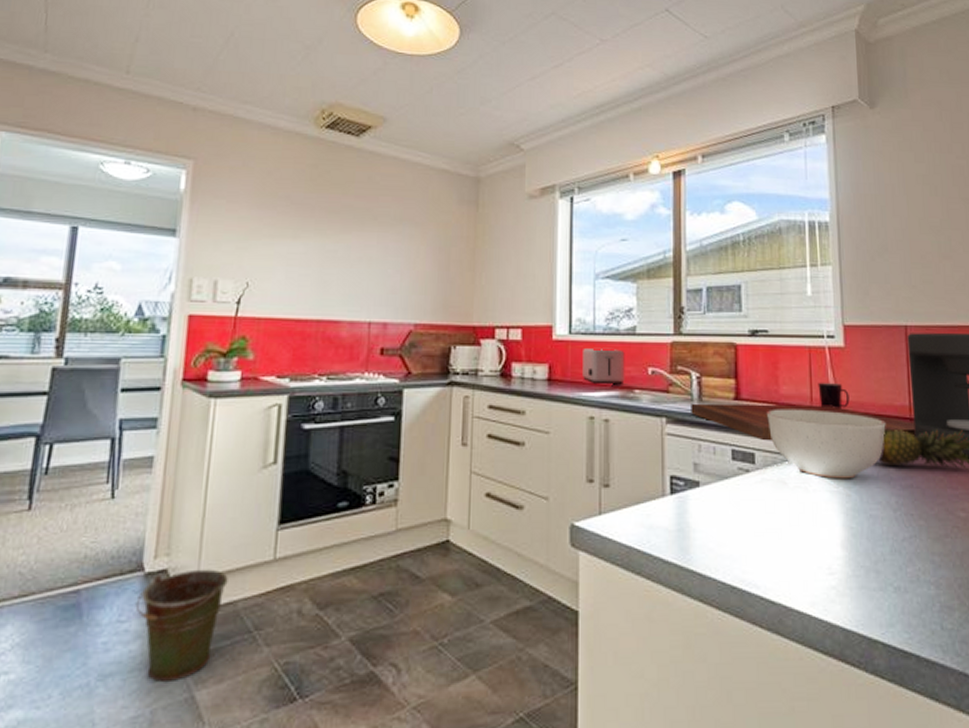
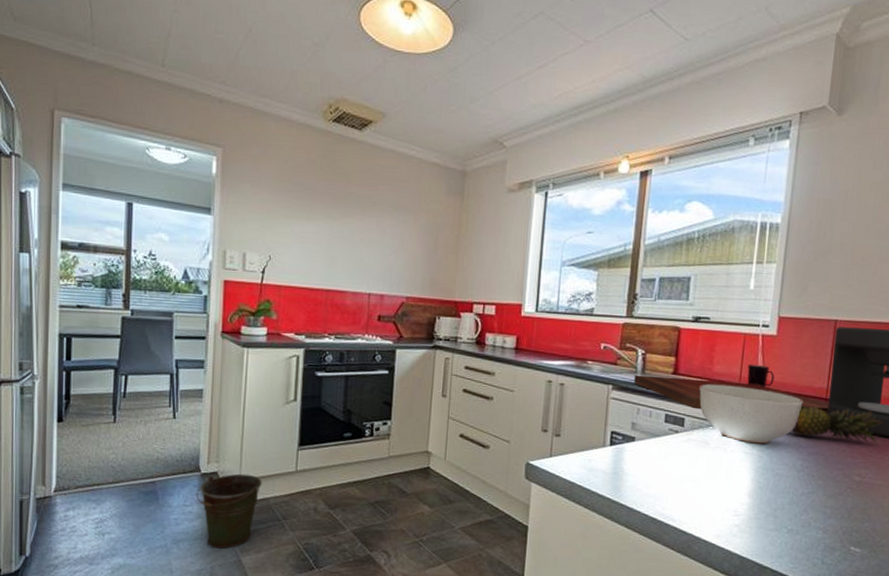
toaster: present [583,349,625,385] -> none [544,325,582,357]

